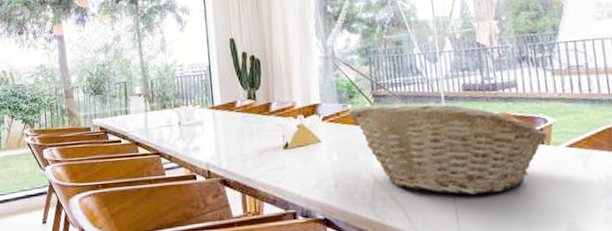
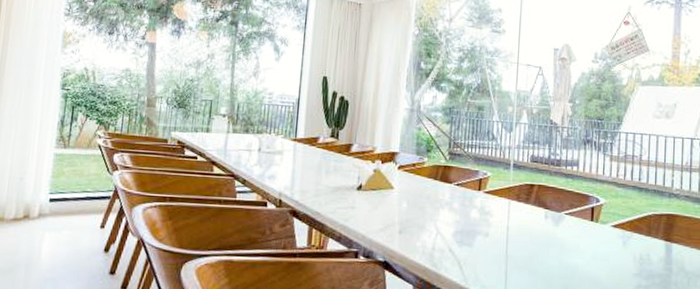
fruit basket: present [348,104,548,195] -> none [423,161,598,259]

